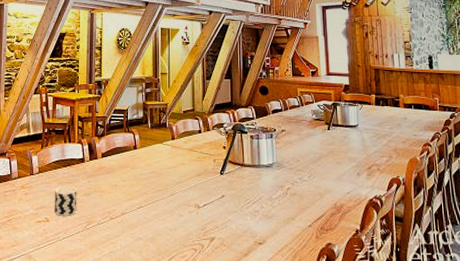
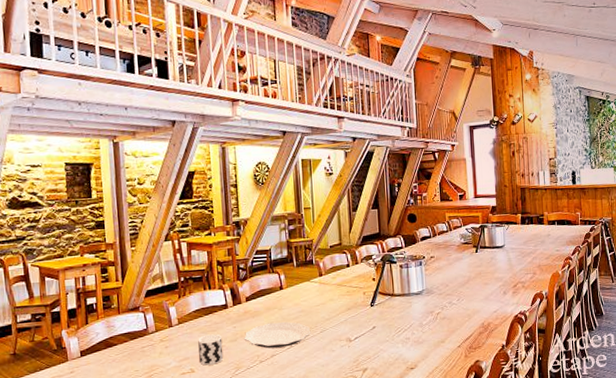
plate: none [97,180,161,206] -> present [244,321,311,349]

